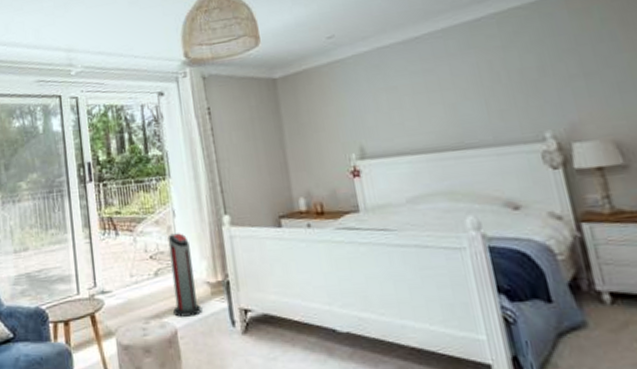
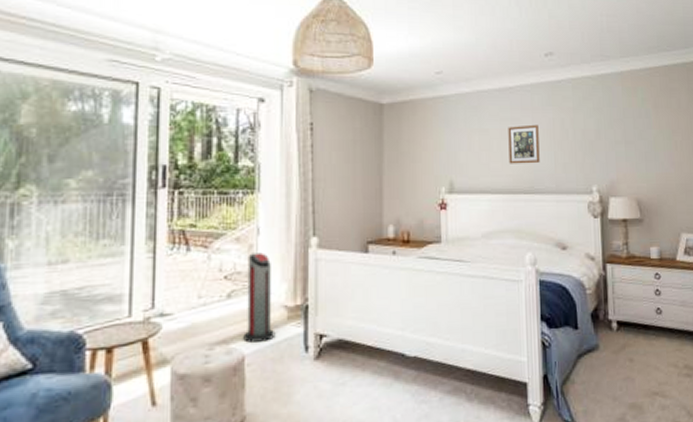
picture frame: none [420,72,467,120] -> present [508,124,540,164]

